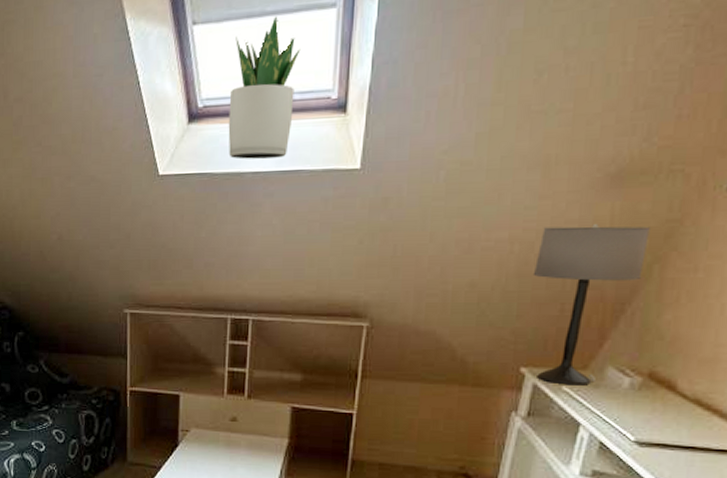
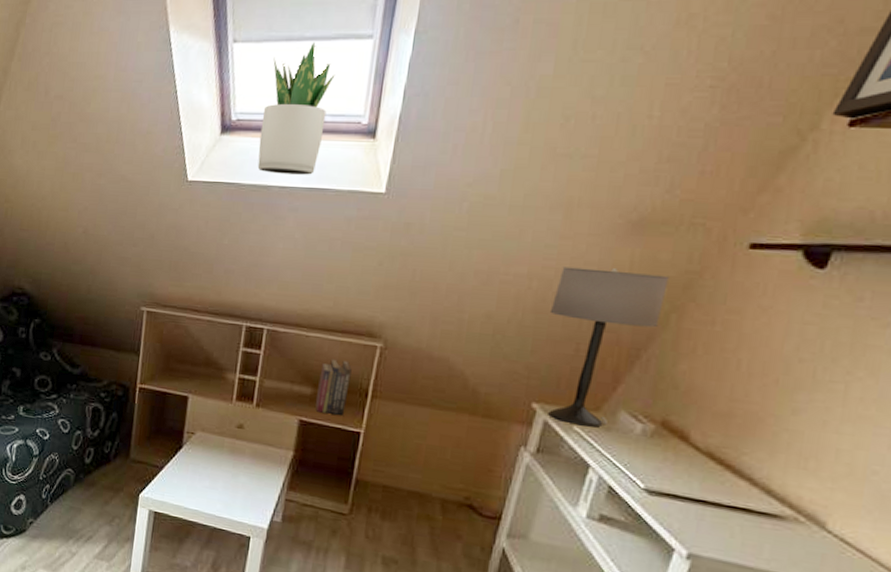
books: none [306,343,340,398] -> present [315,359,352,415]

